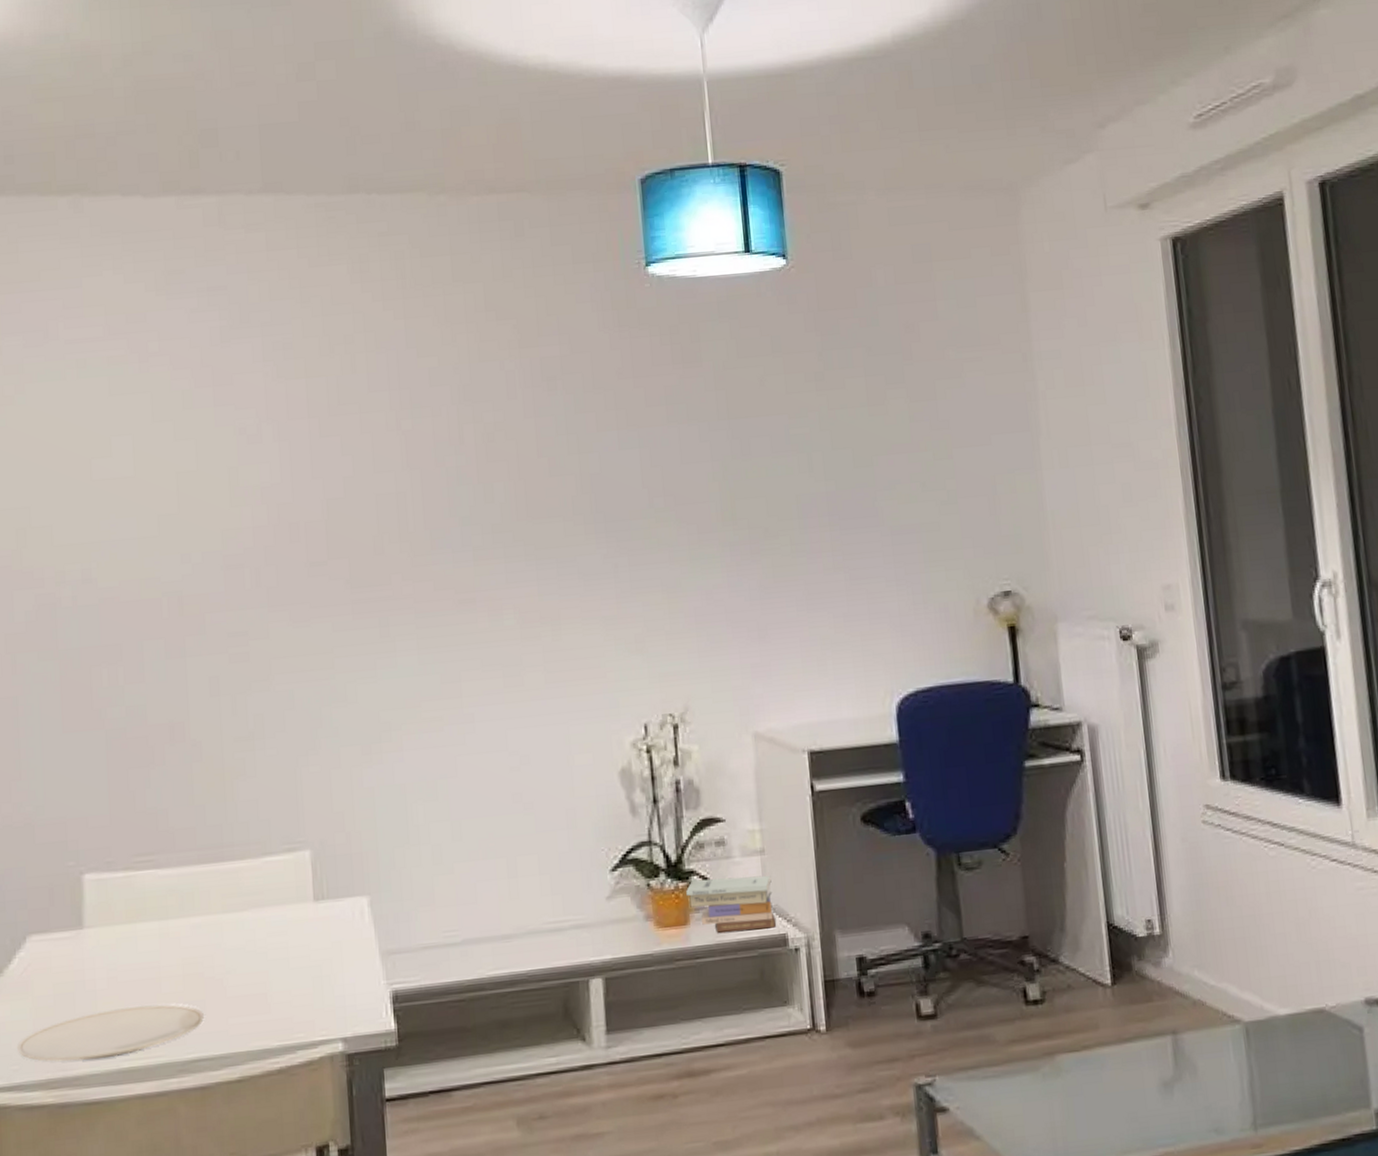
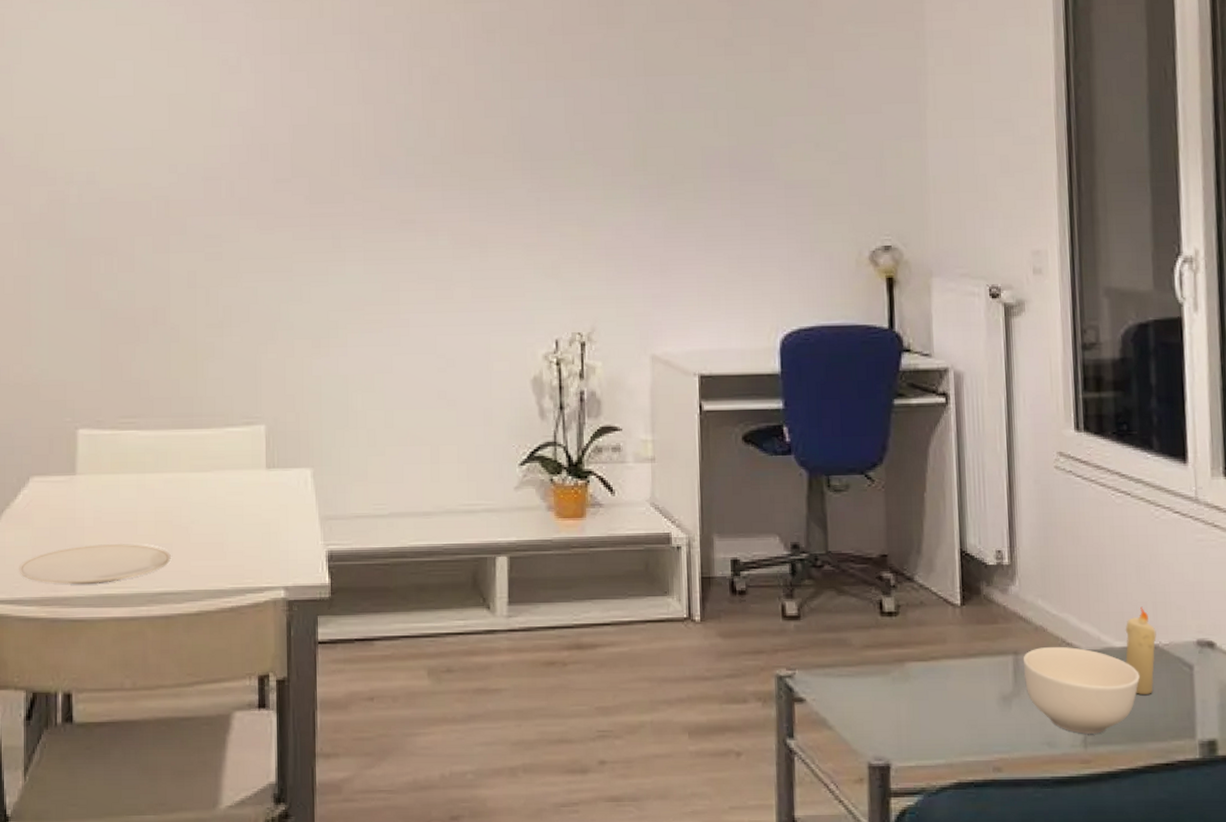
books: present [686,875,777,933] -> none [584,479,662,527]
bowl: none [1182,1019,1308,1116] -> present [1023,646,1140,734]
candle: none [1288,967,1323,1065] -> present [1125,606,1157,694]

